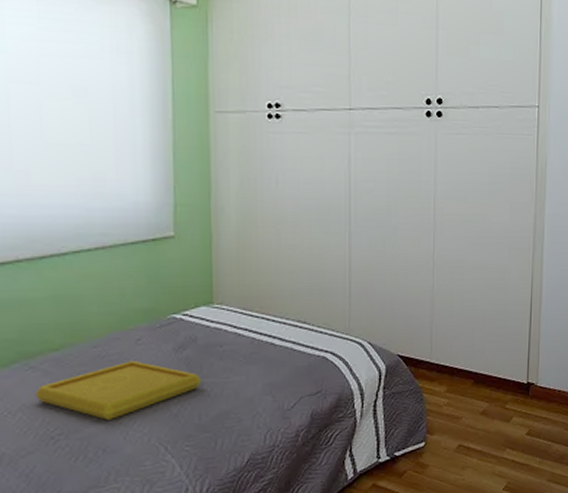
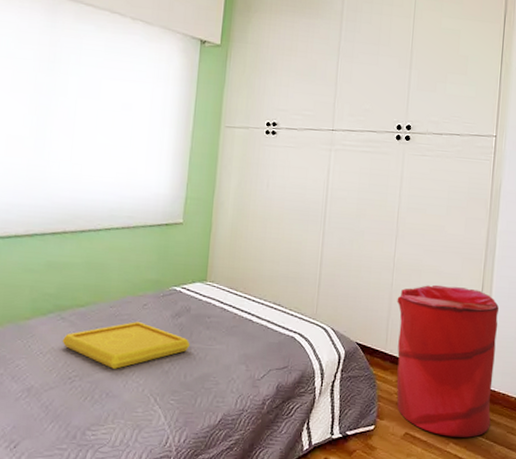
laundry hamper: none [440,281,551,443] -> present [396,284,499,438]

